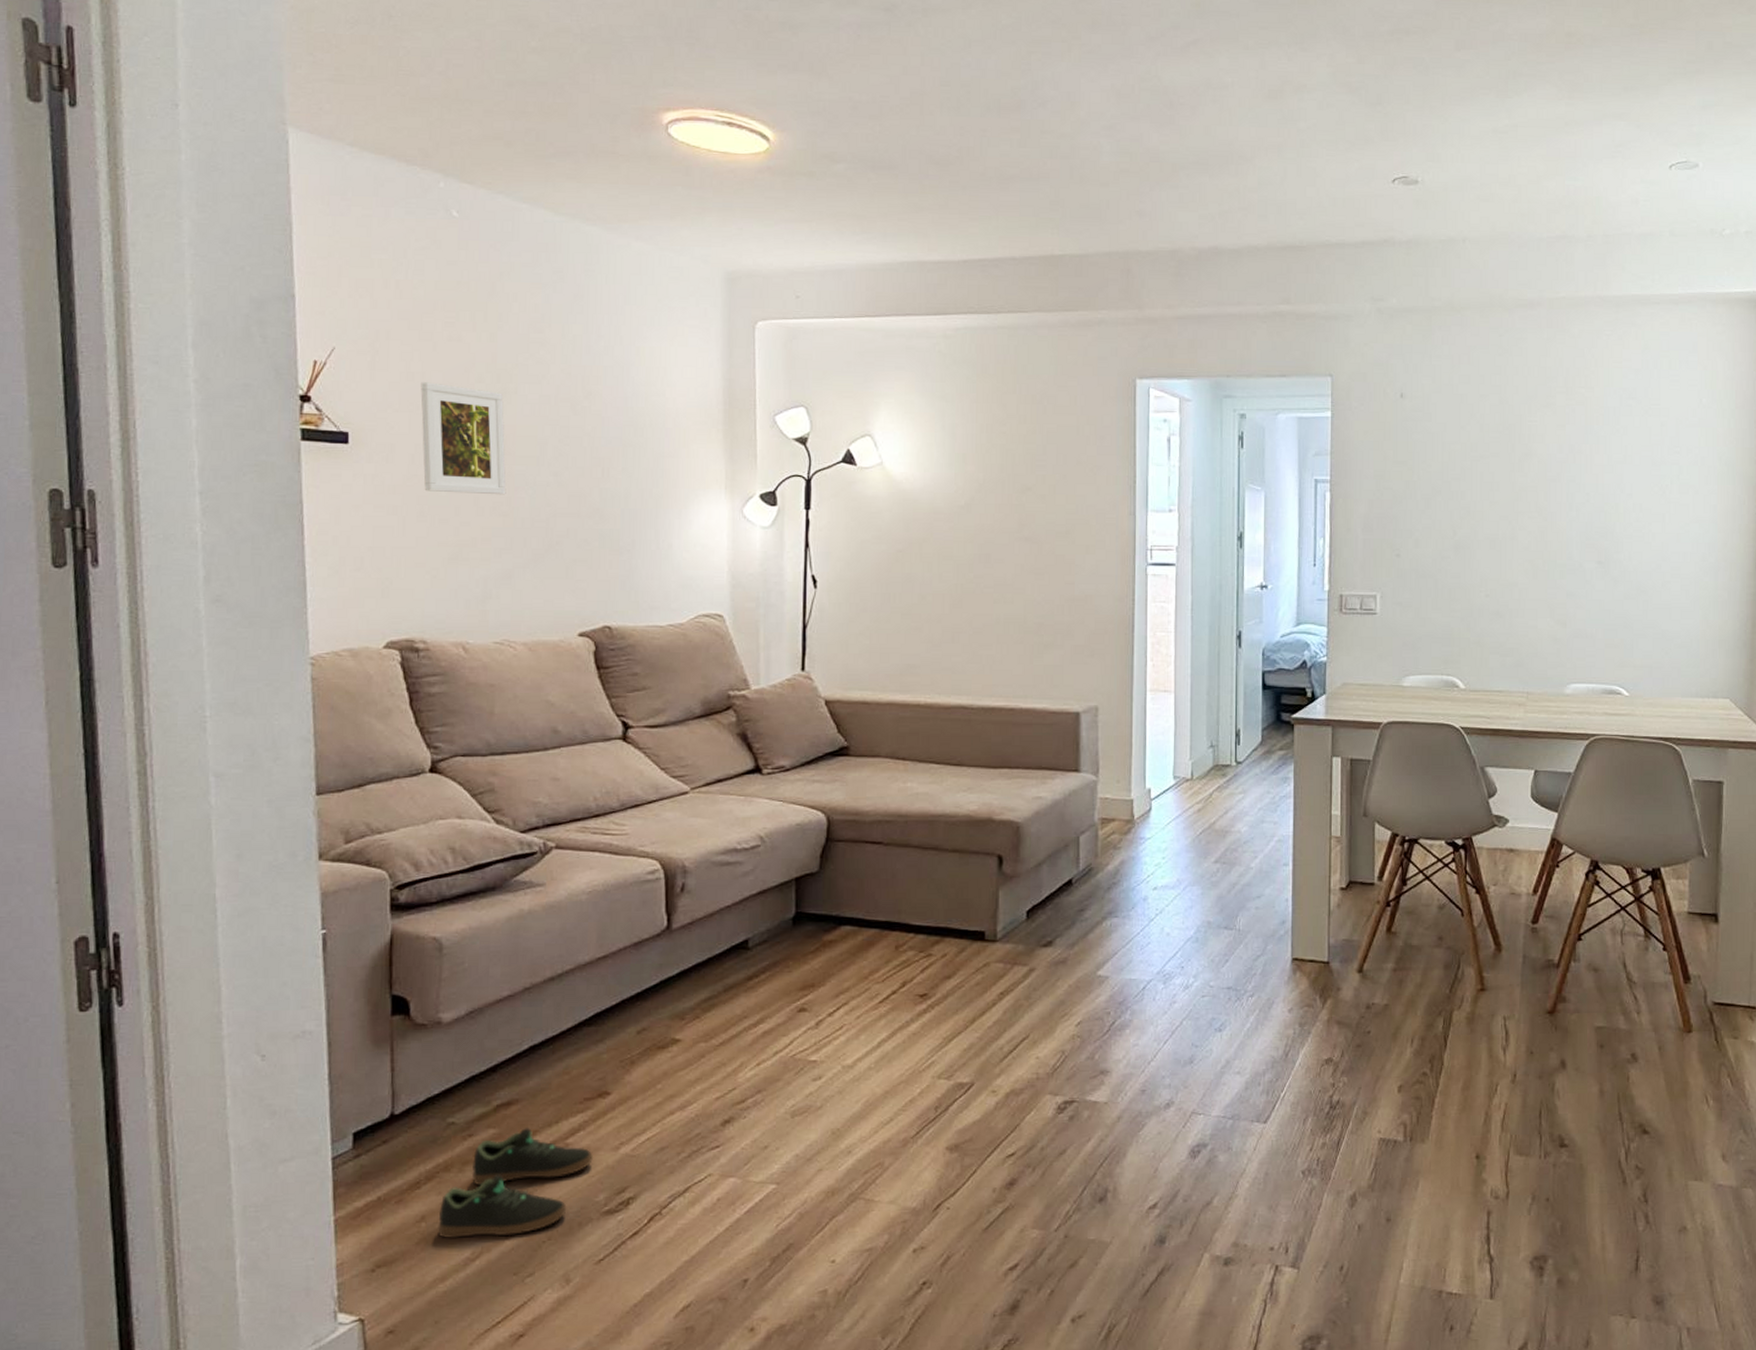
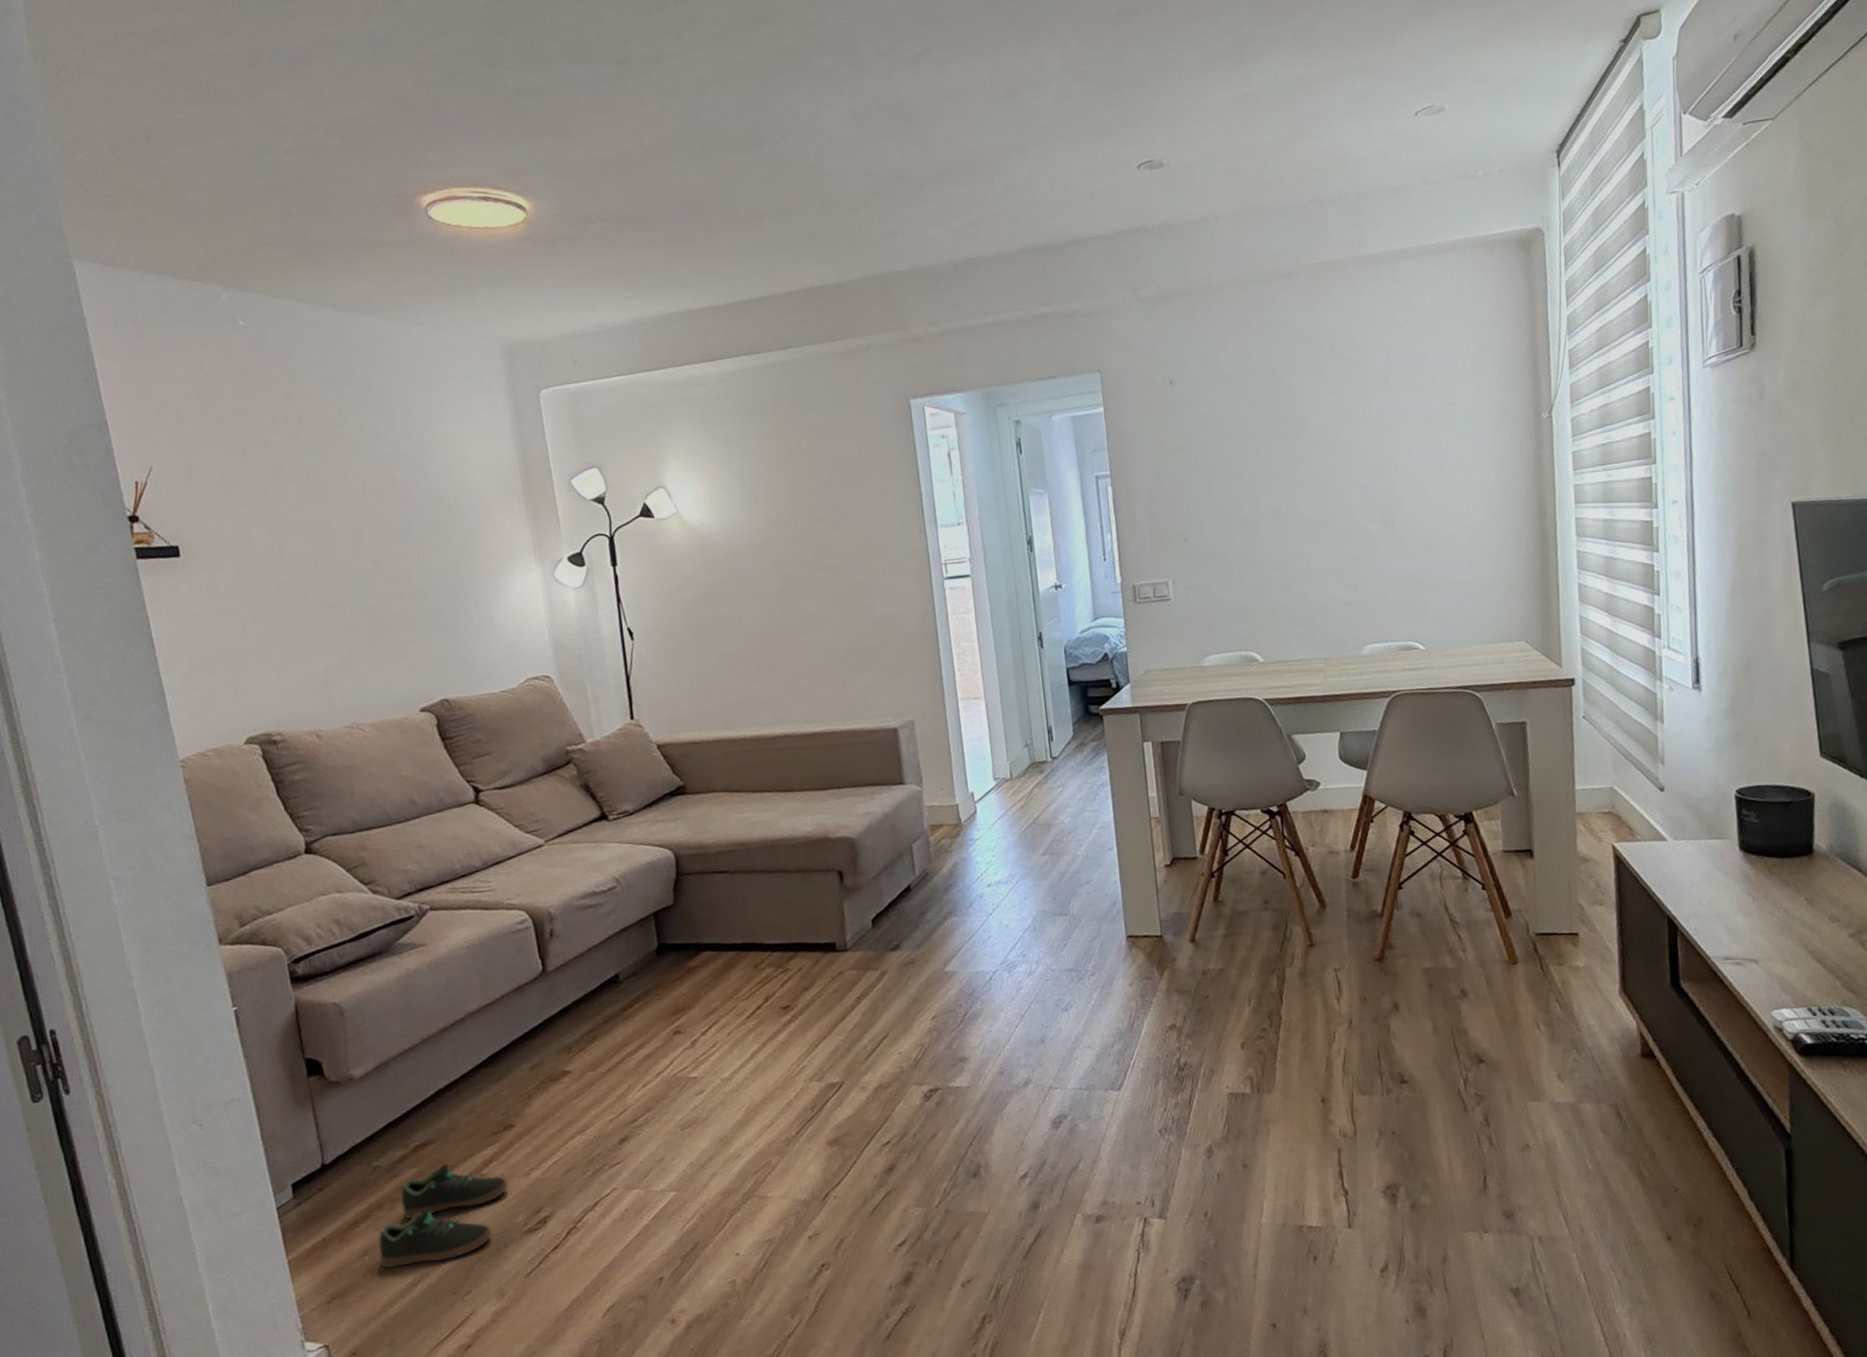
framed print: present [420,382,506,495] -> none [237,488,332,593]

